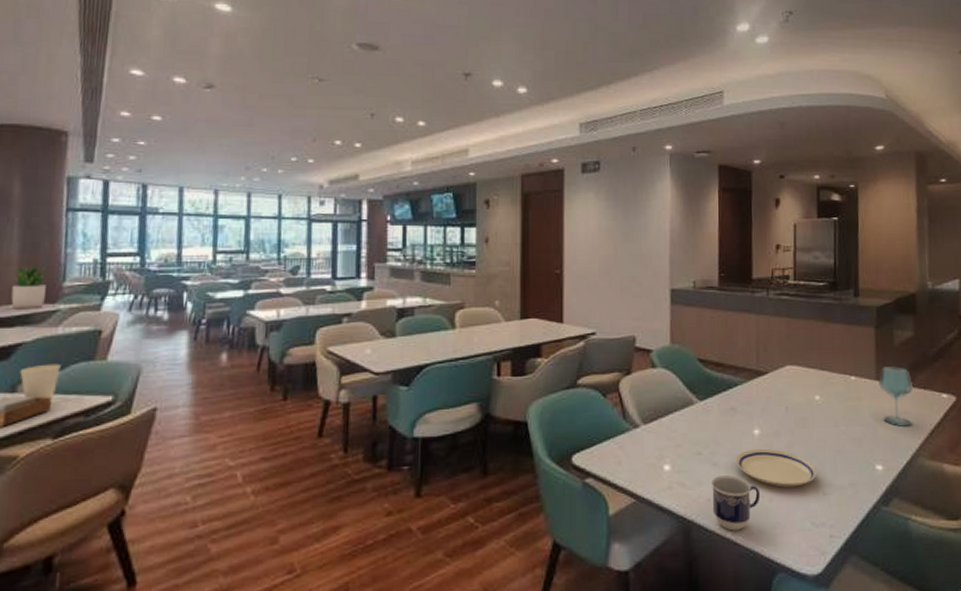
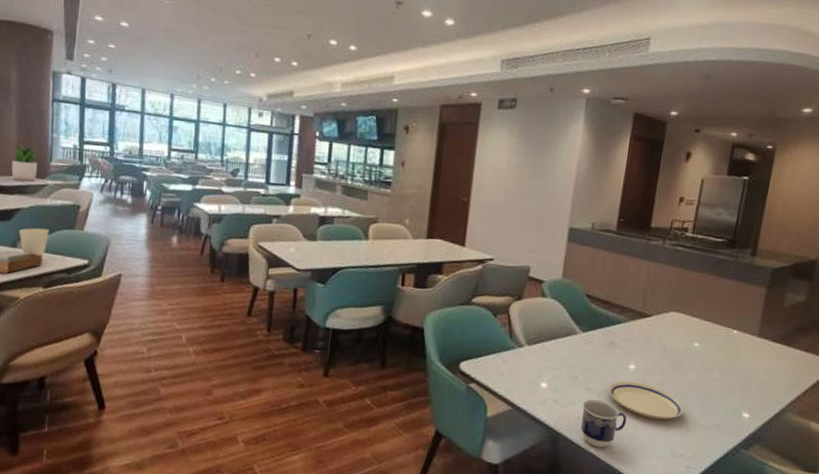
wine glass: present [879,366,914,426] -> none [758,325,796,383]

